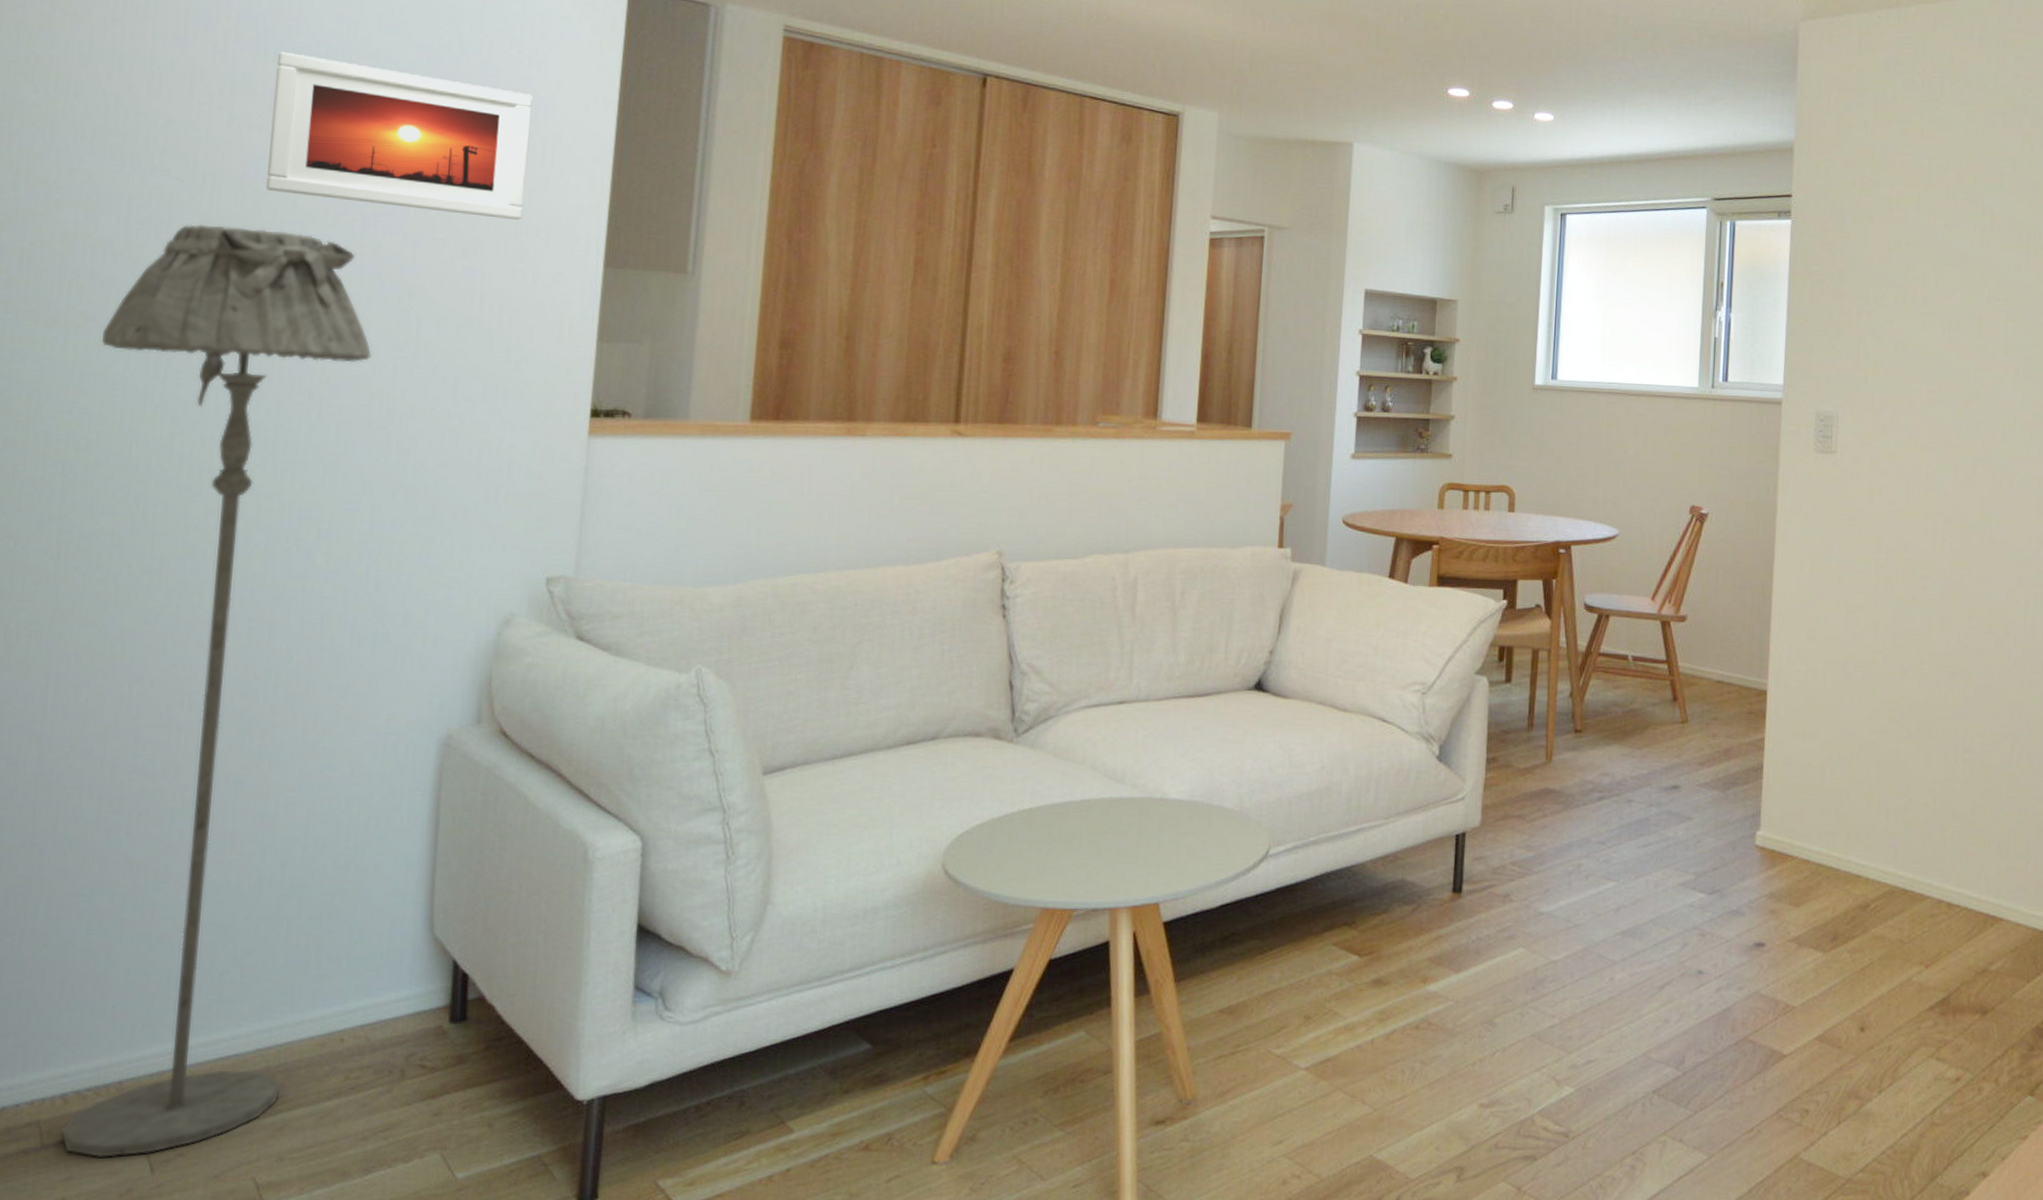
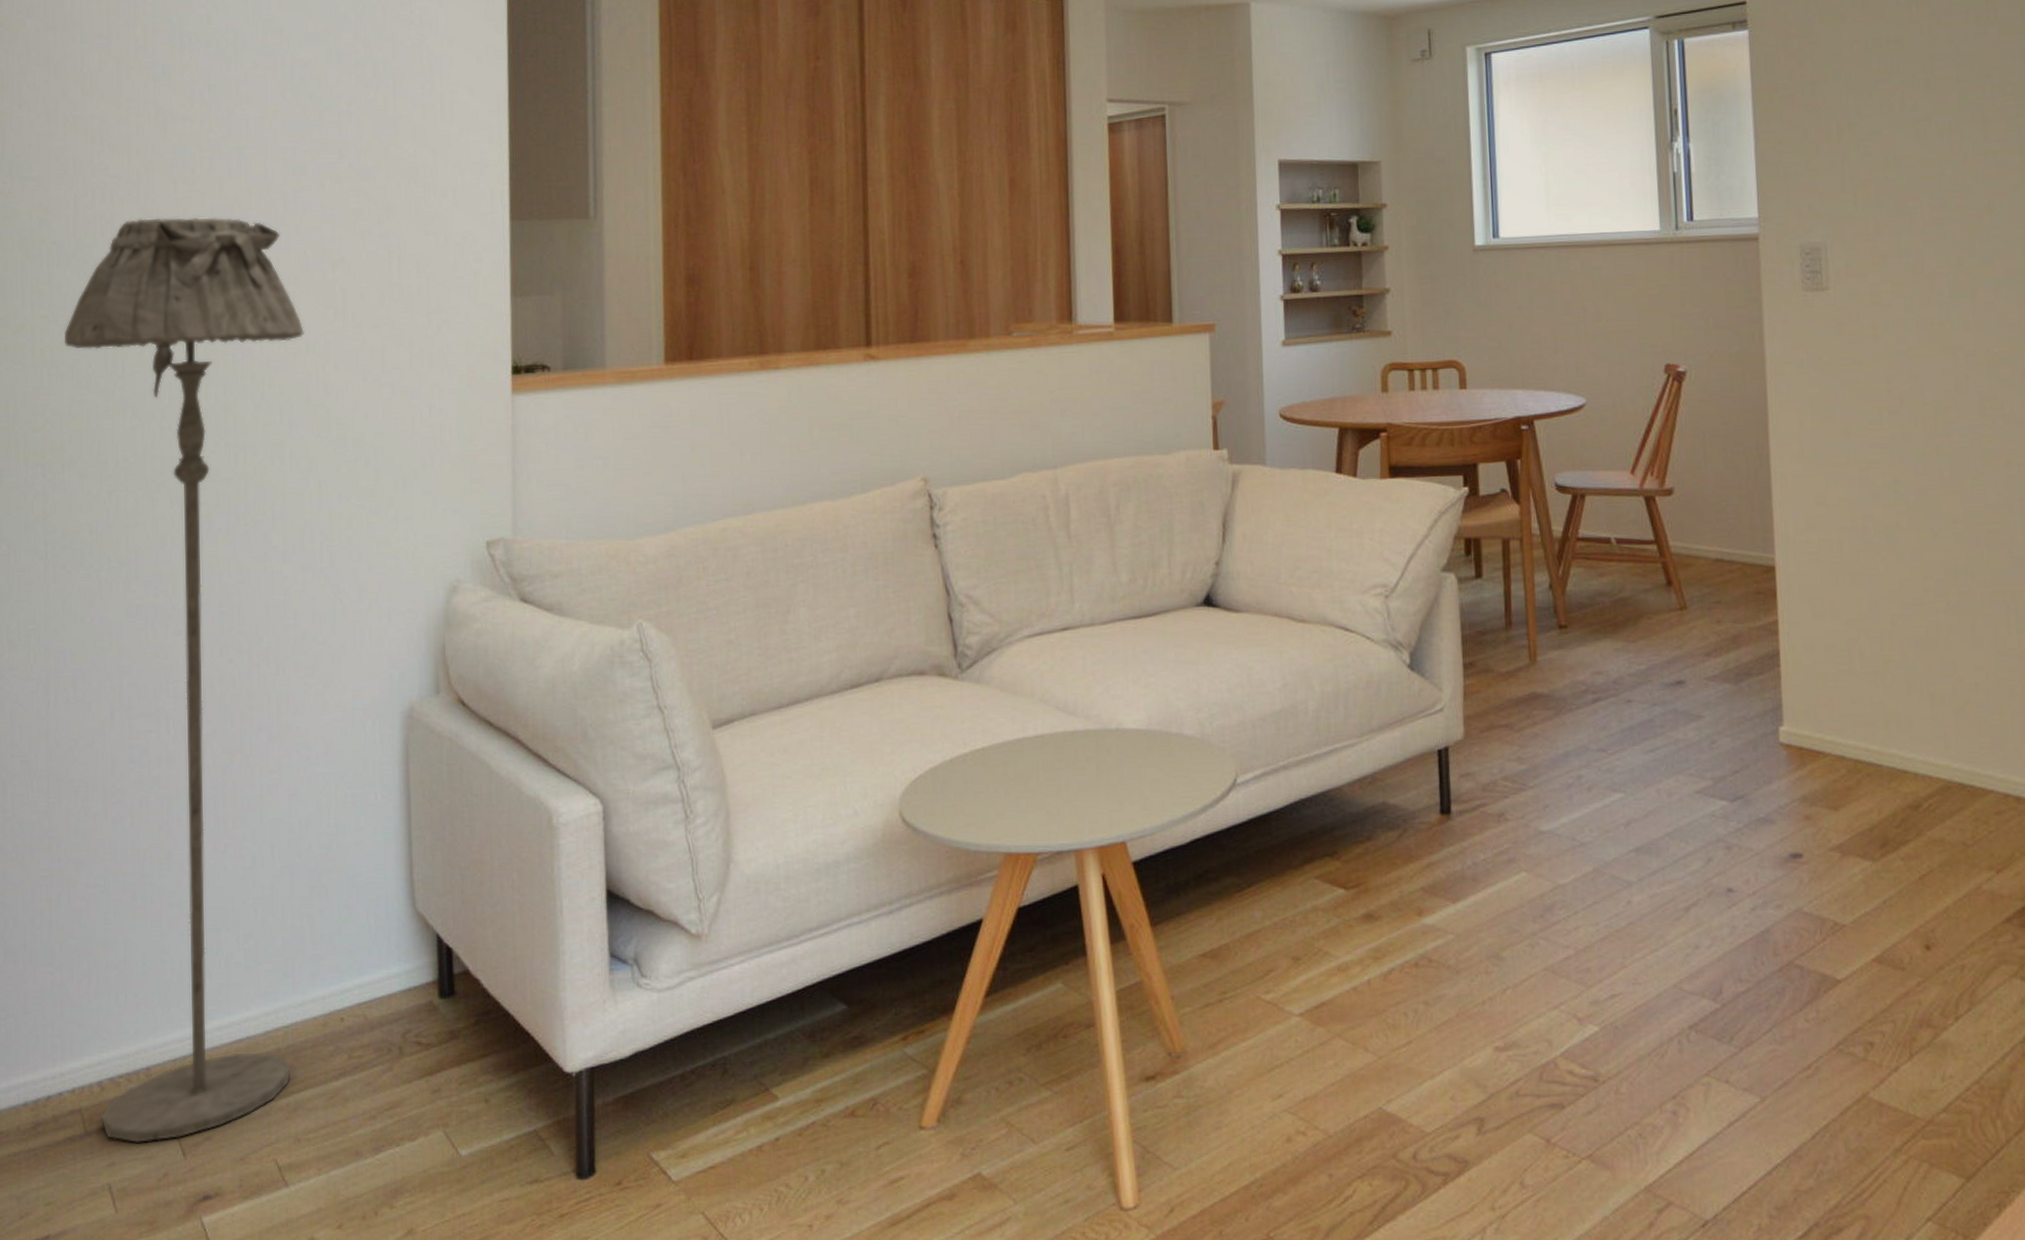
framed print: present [265,51,533,220] -> none [192,39,429,183]

